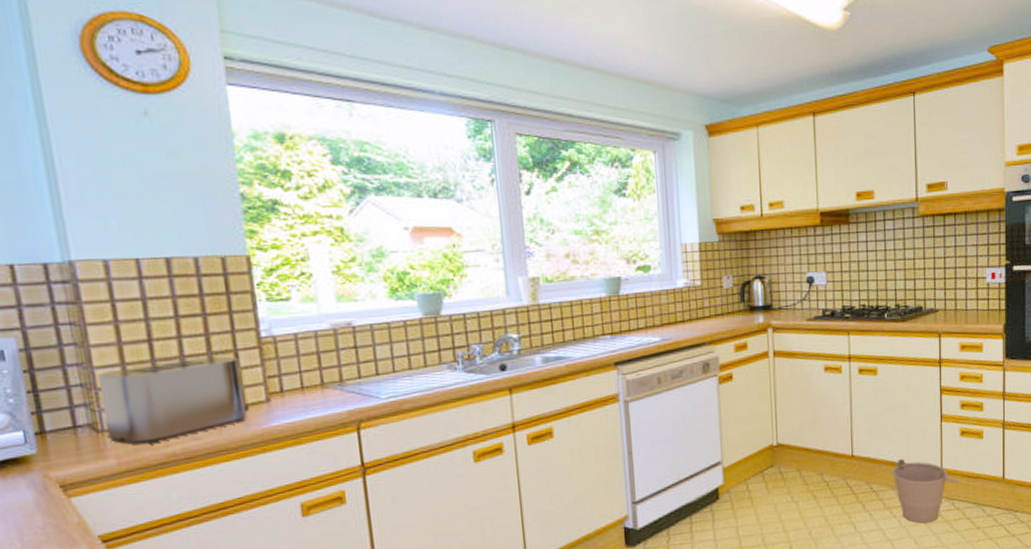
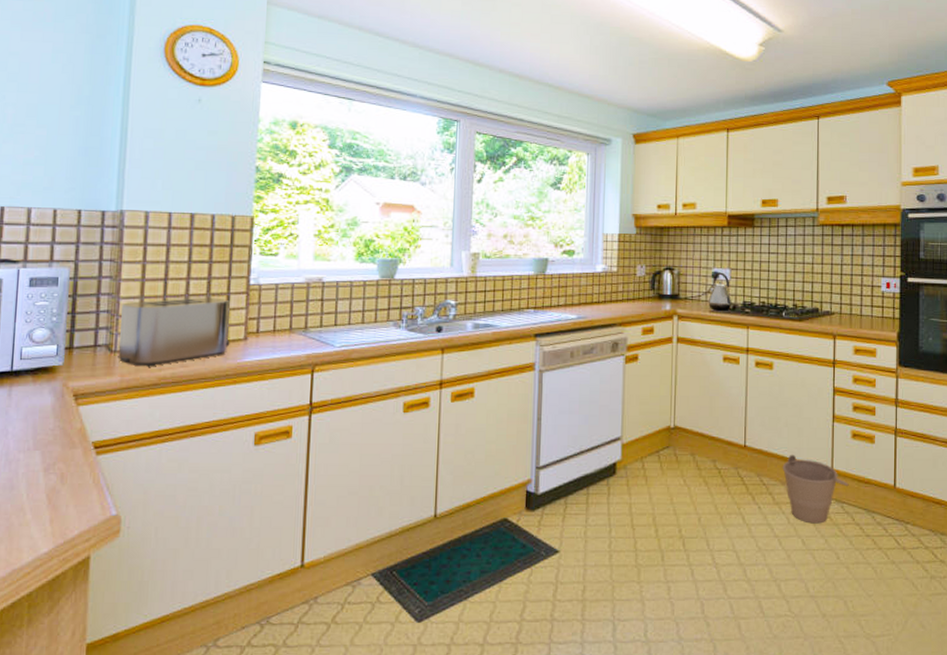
kettle: none [804,276,830,319] -> present [708,272,732,311]

